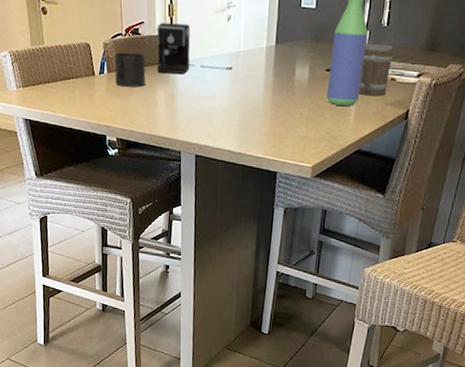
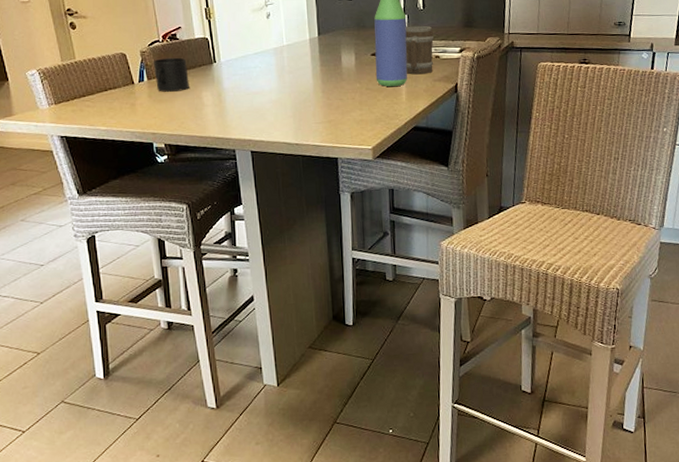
coffee maker: present [156,23,233,74] -> none [195,25,279,74]

